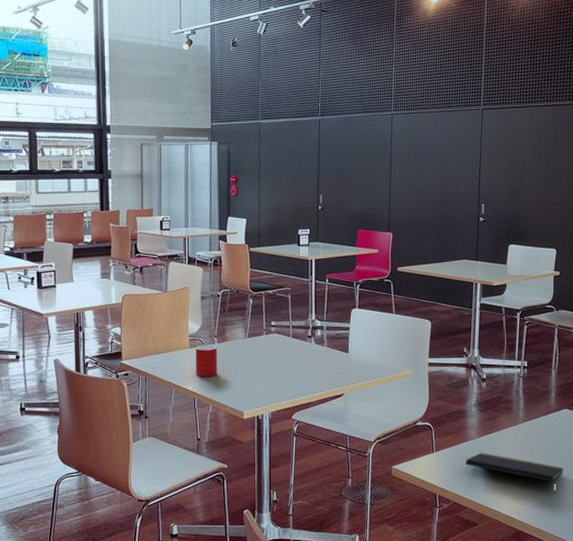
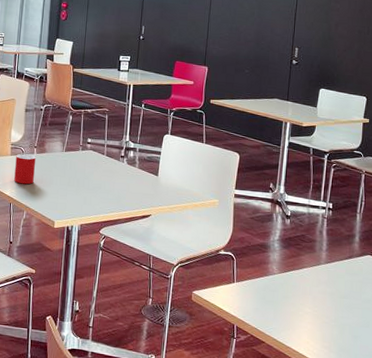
notepad: present [466,452,565,494] -> none [265,288,365,340]

